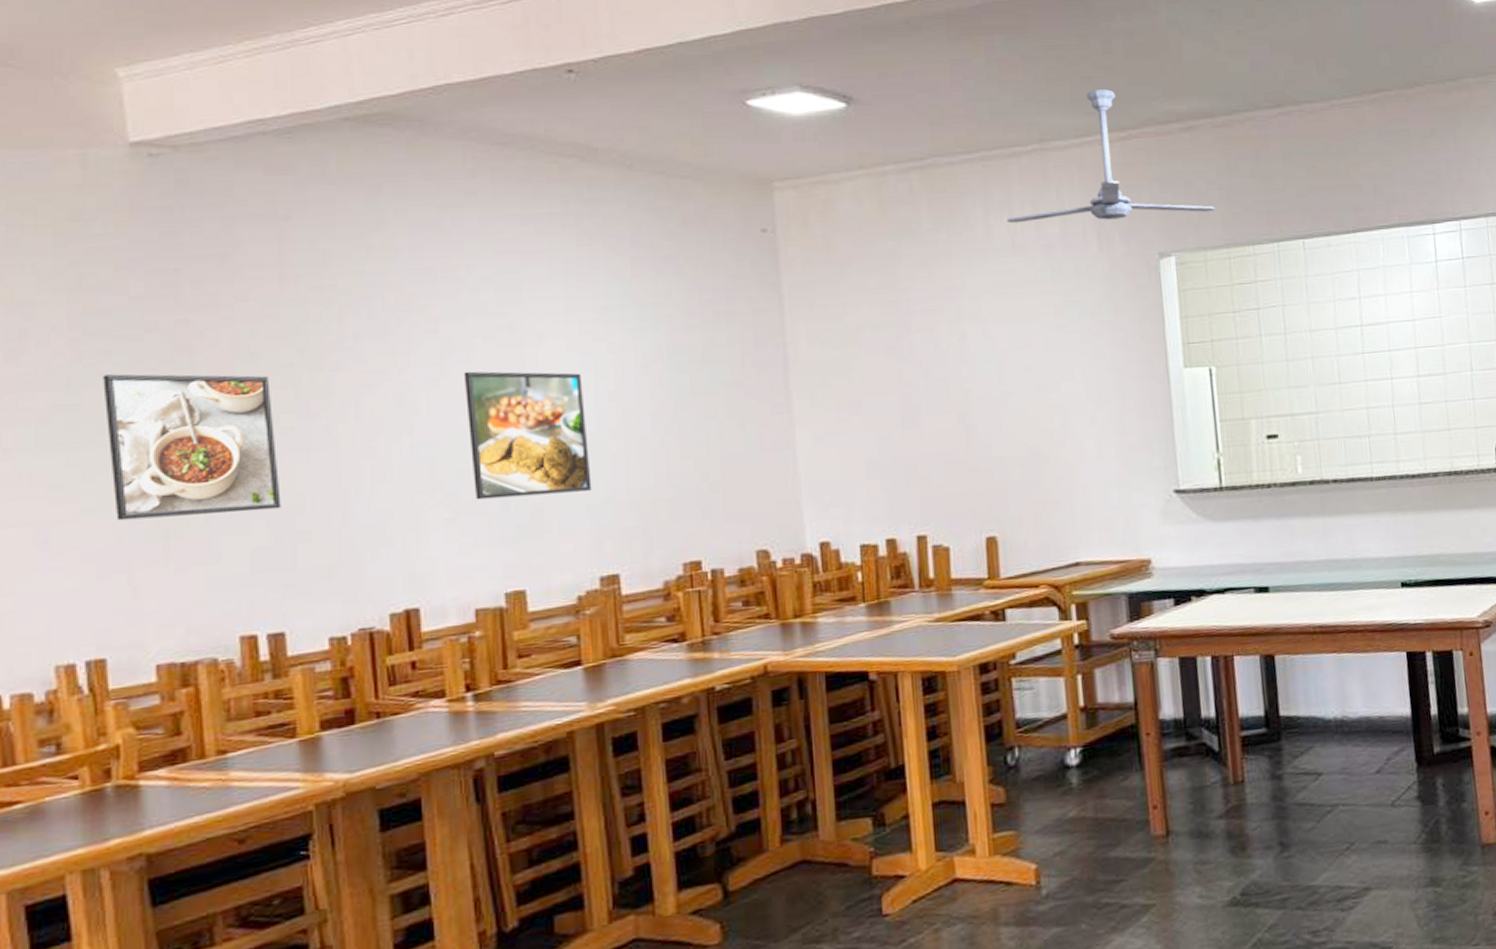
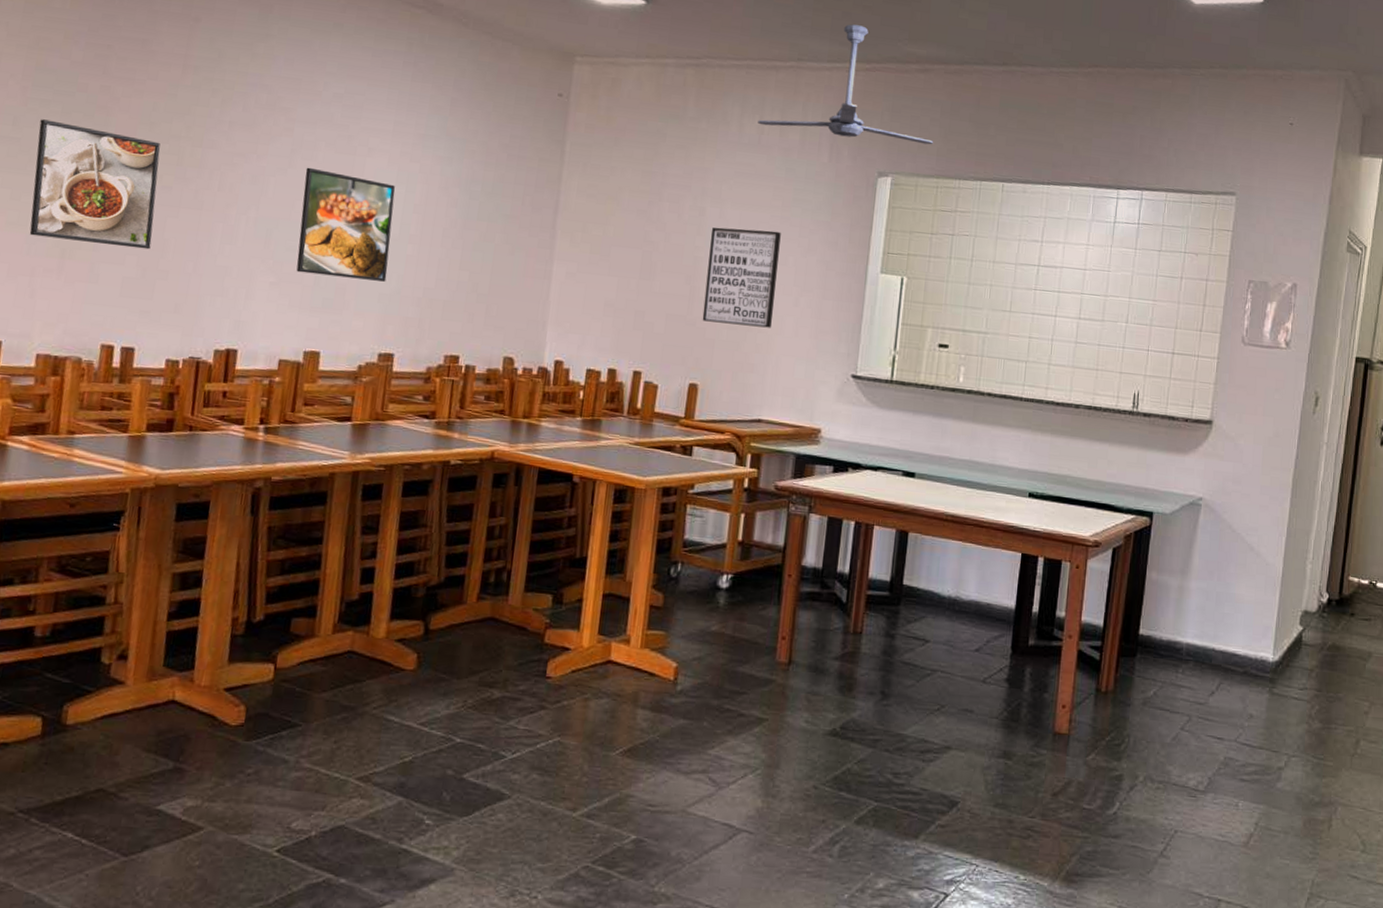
wall art: none [978,342,1069,462] -> present [702,227,781,328]

